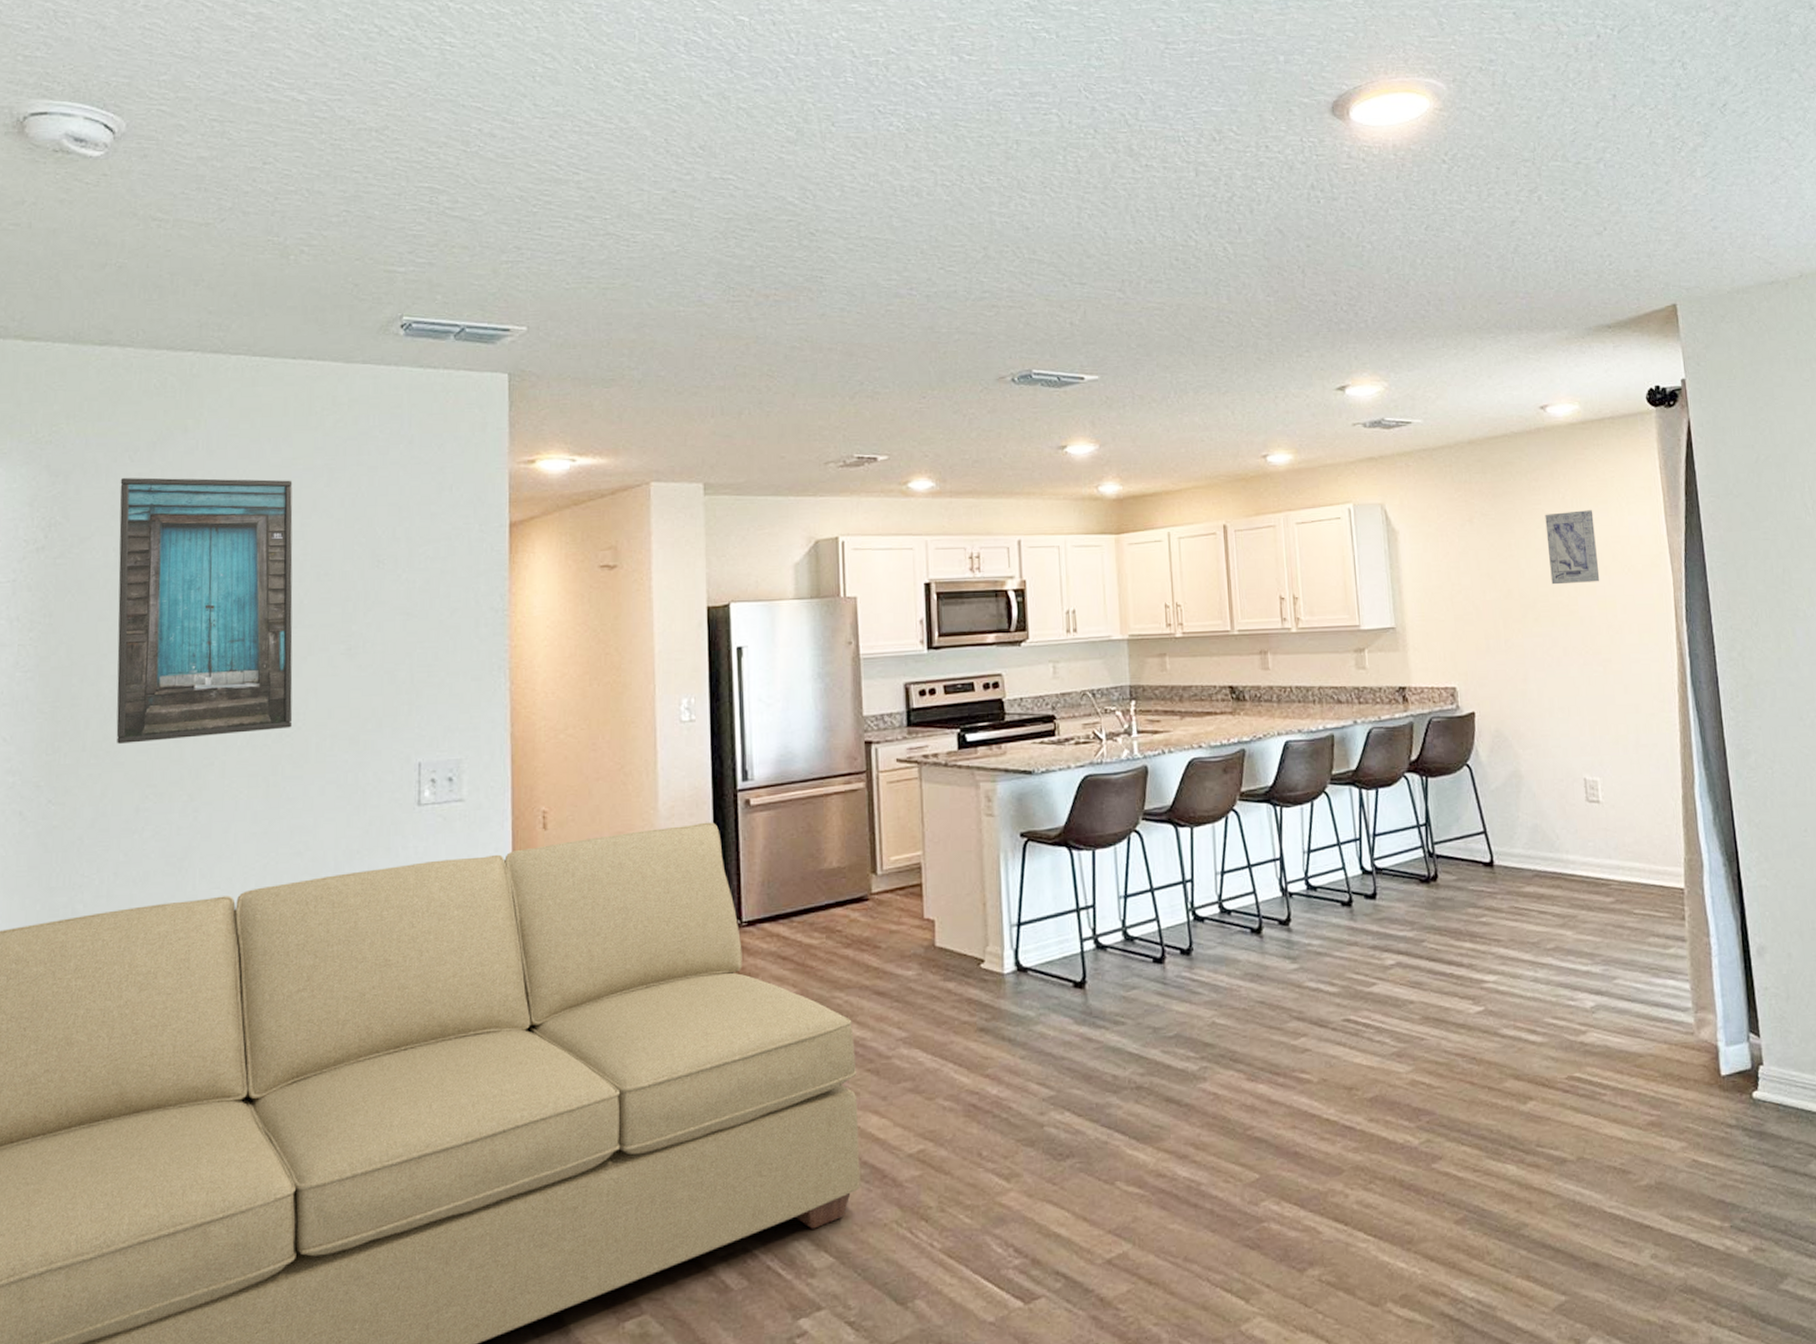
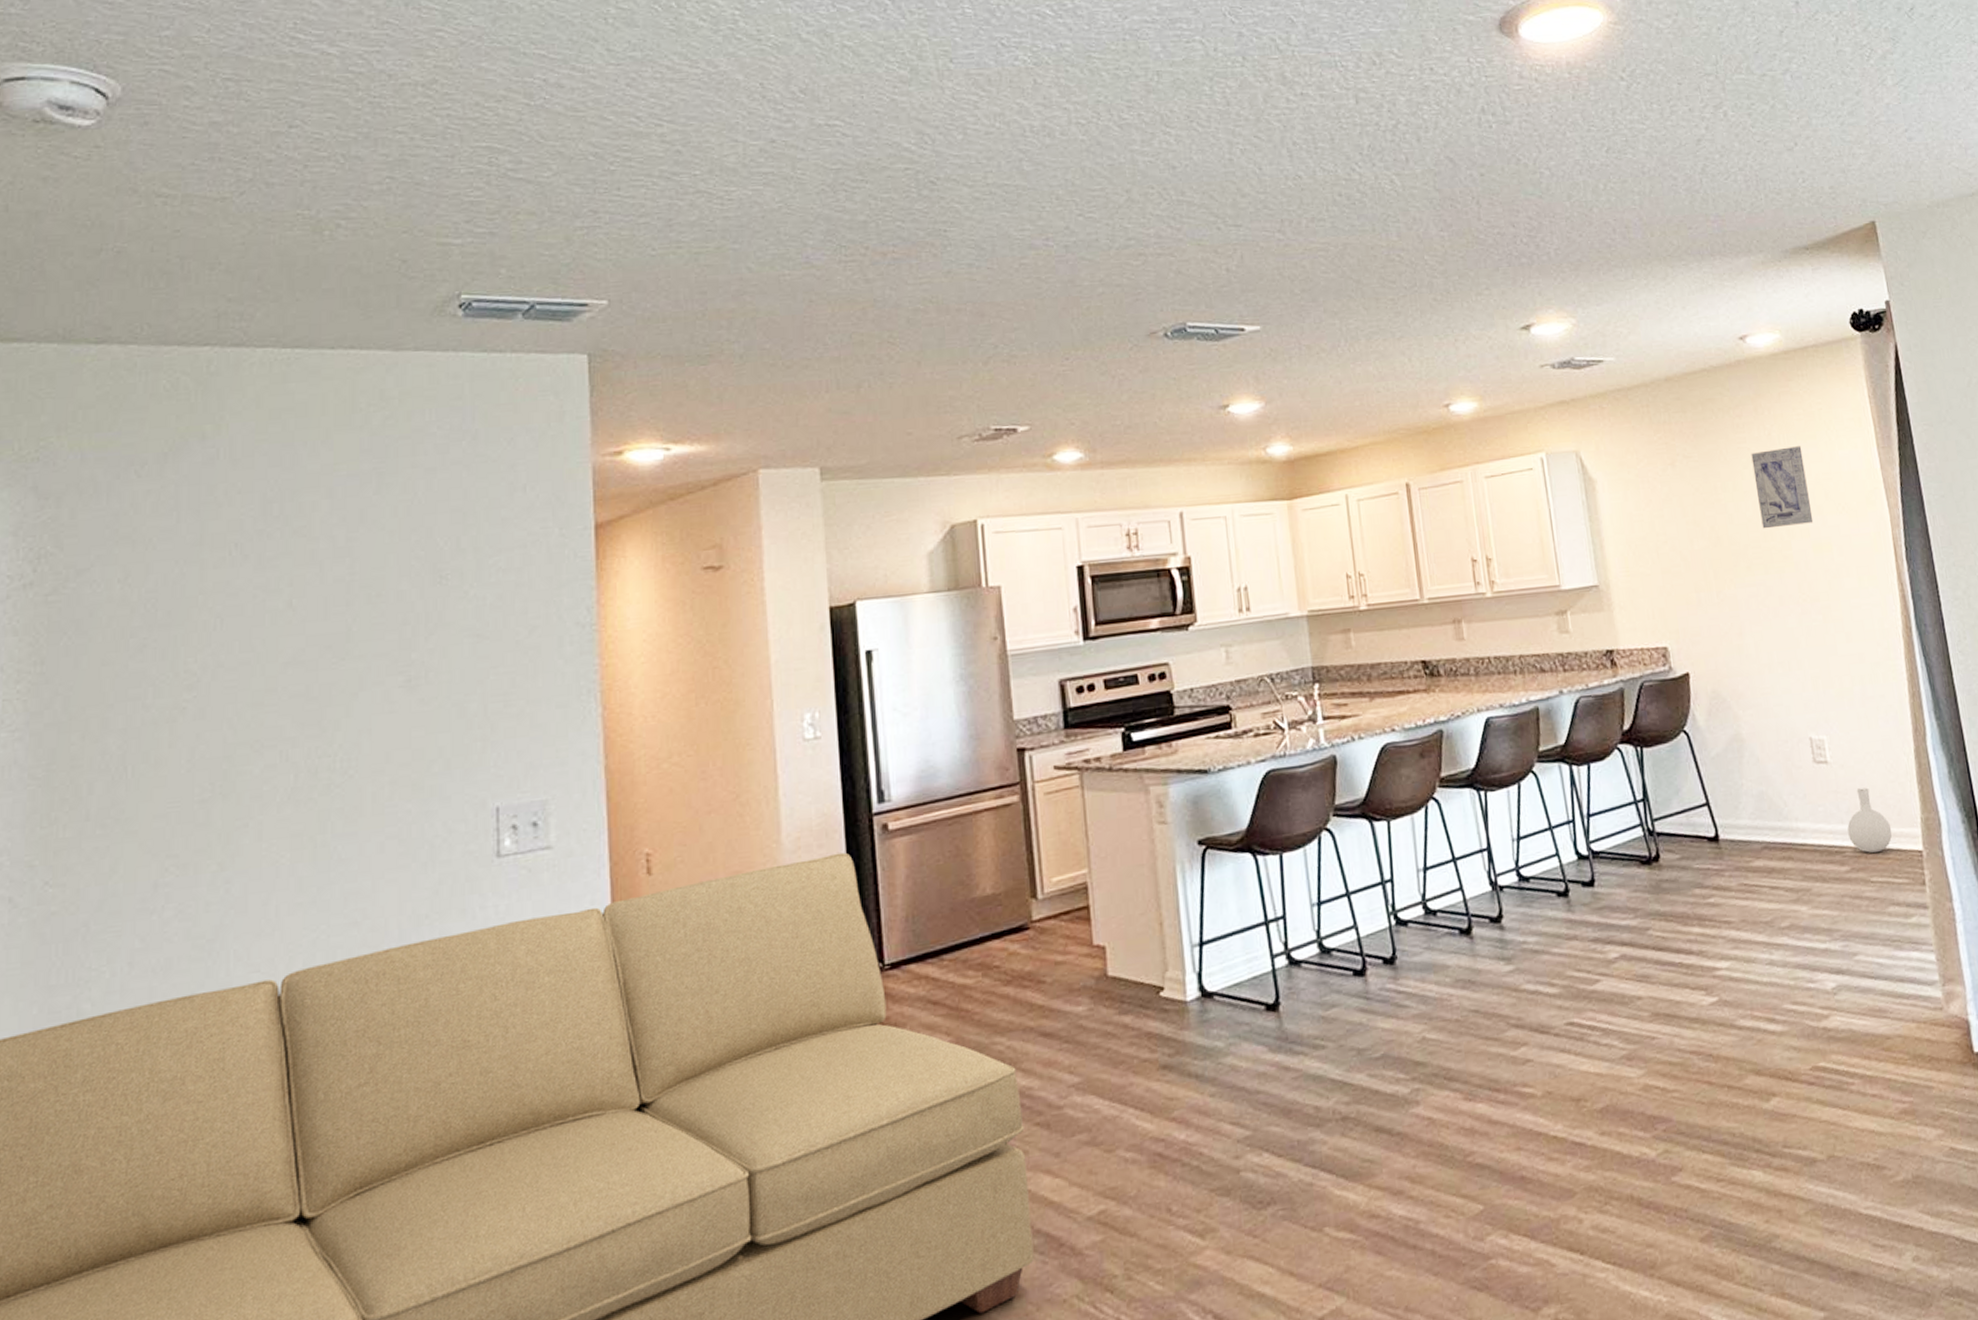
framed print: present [116,477,293,744] -> none [124,488,343,809]
vase: none [1614,827,1657,887] -> present [1847,787,1893,853]

